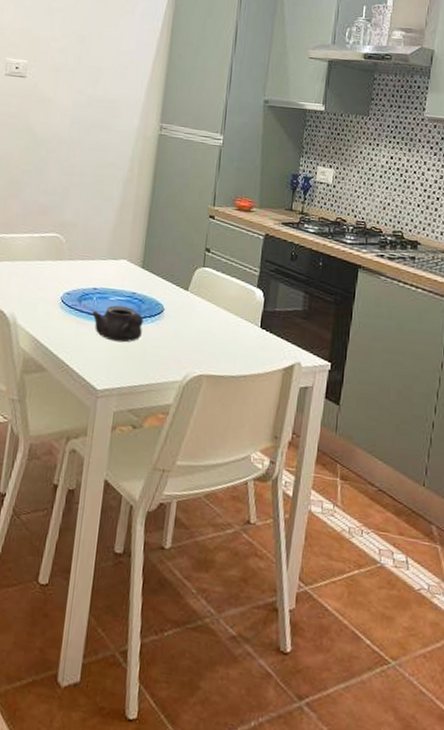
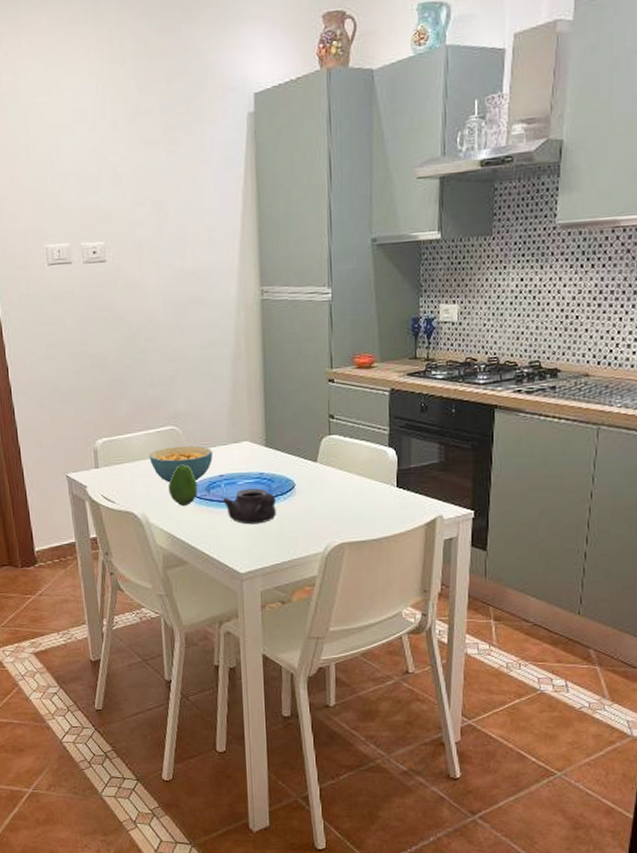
cereal bowl: none [29,253,92,291] -> present [149,445,213,483]
fruit: none [41,271,71,313] -> present [169,464,198,506]

